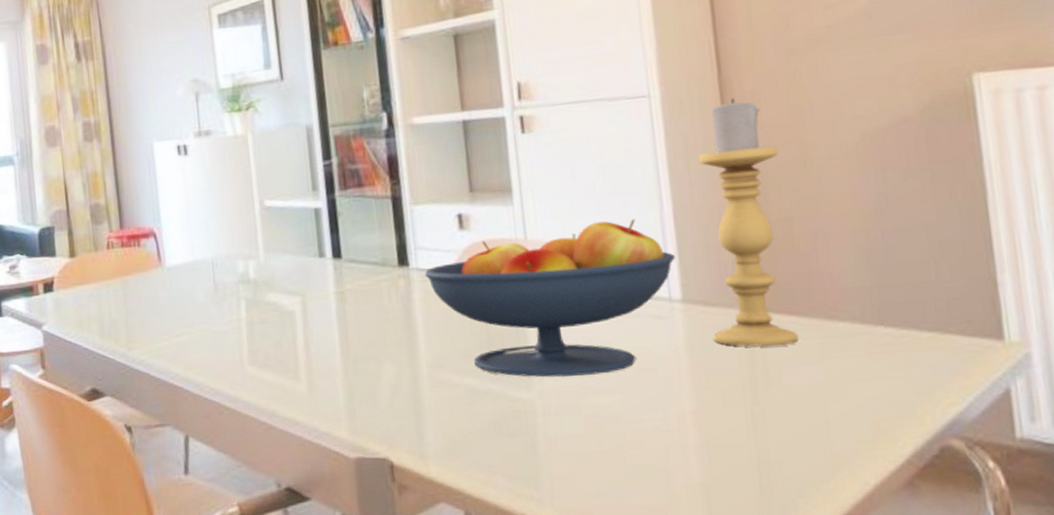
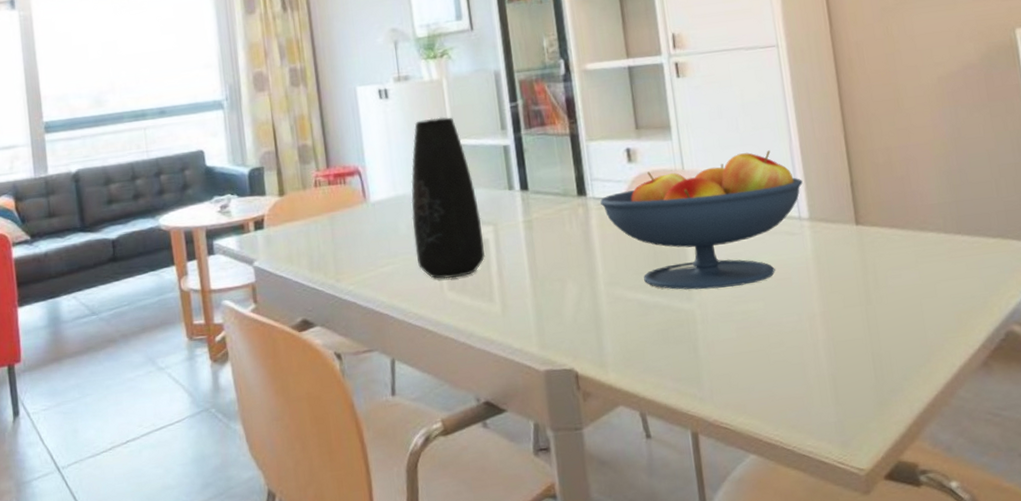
vase: none [210,175,291,353] -> present [411,117,486,279]
candle holder: present [698,98,798,347] -> none [817,48,899,256]

